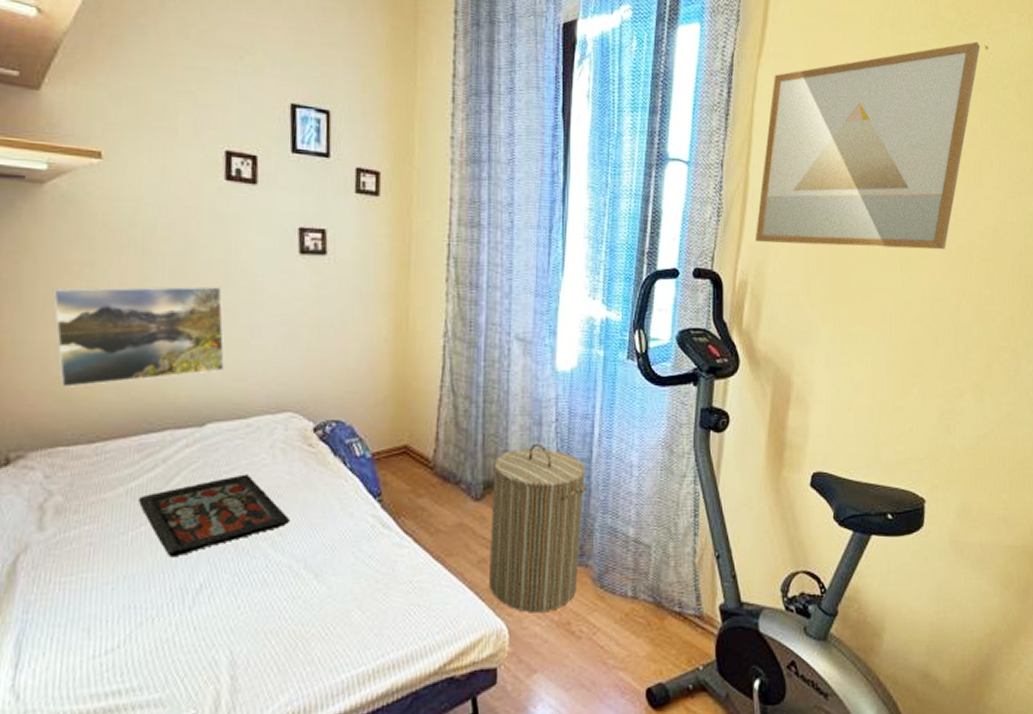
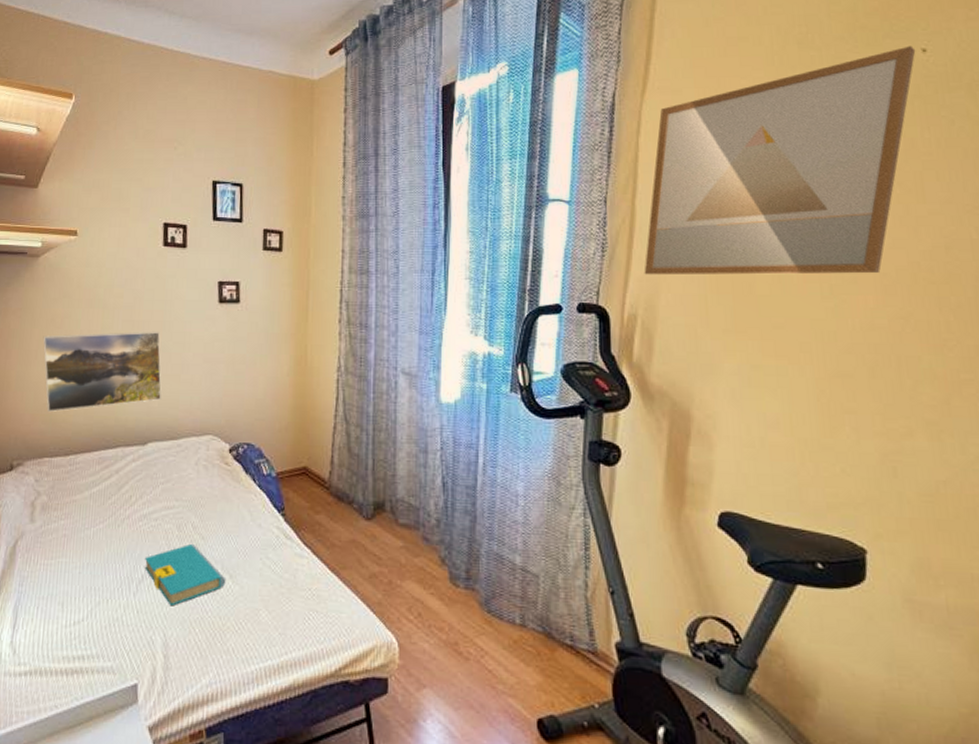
tray: present [137,474,290,558] -> none [98,486,211,551]
book: none [204,541,310,618] -> present [145,543,226,606]
laundry hamper: present [489,443,588,612] -> none [380,470,473,630]

